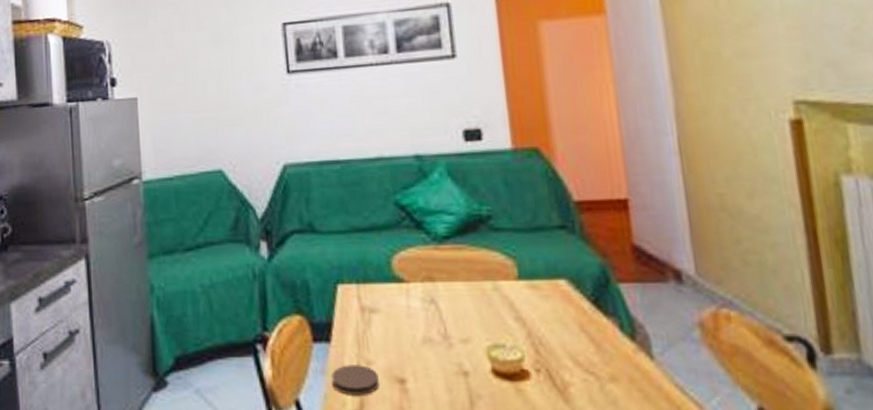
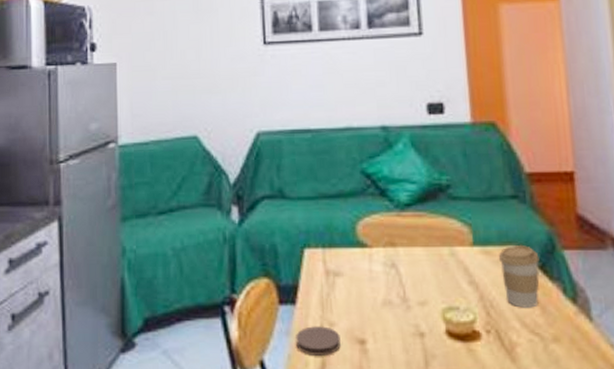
coffee cup: none [546,277,593,345] -> present [498,244,540,308]

